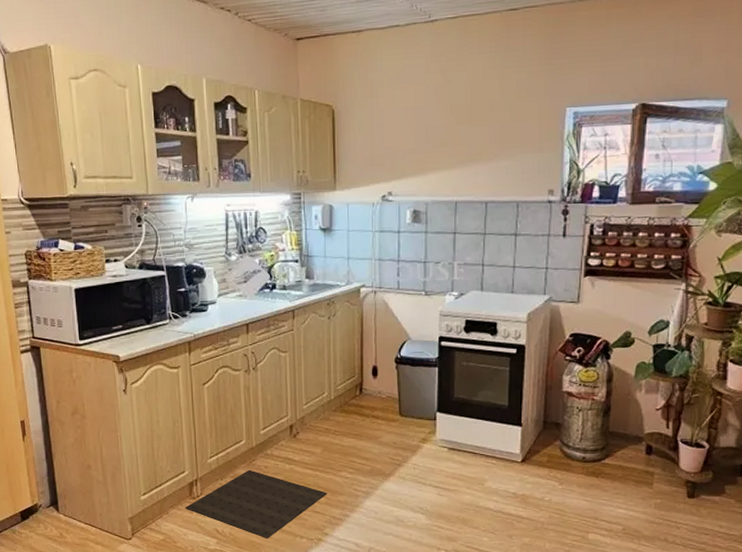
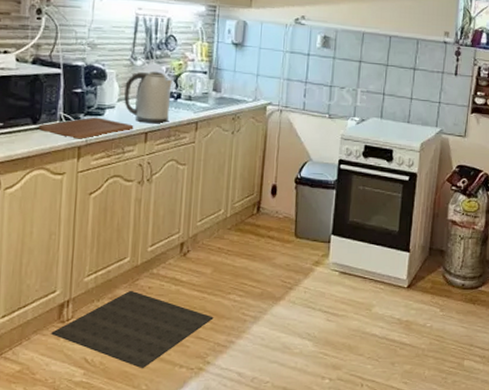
cutting board: none [152,313,236,335] -> present [39,117,134,139]
kettle: none [223,264,266,315] -> present [124,71,173,124]

